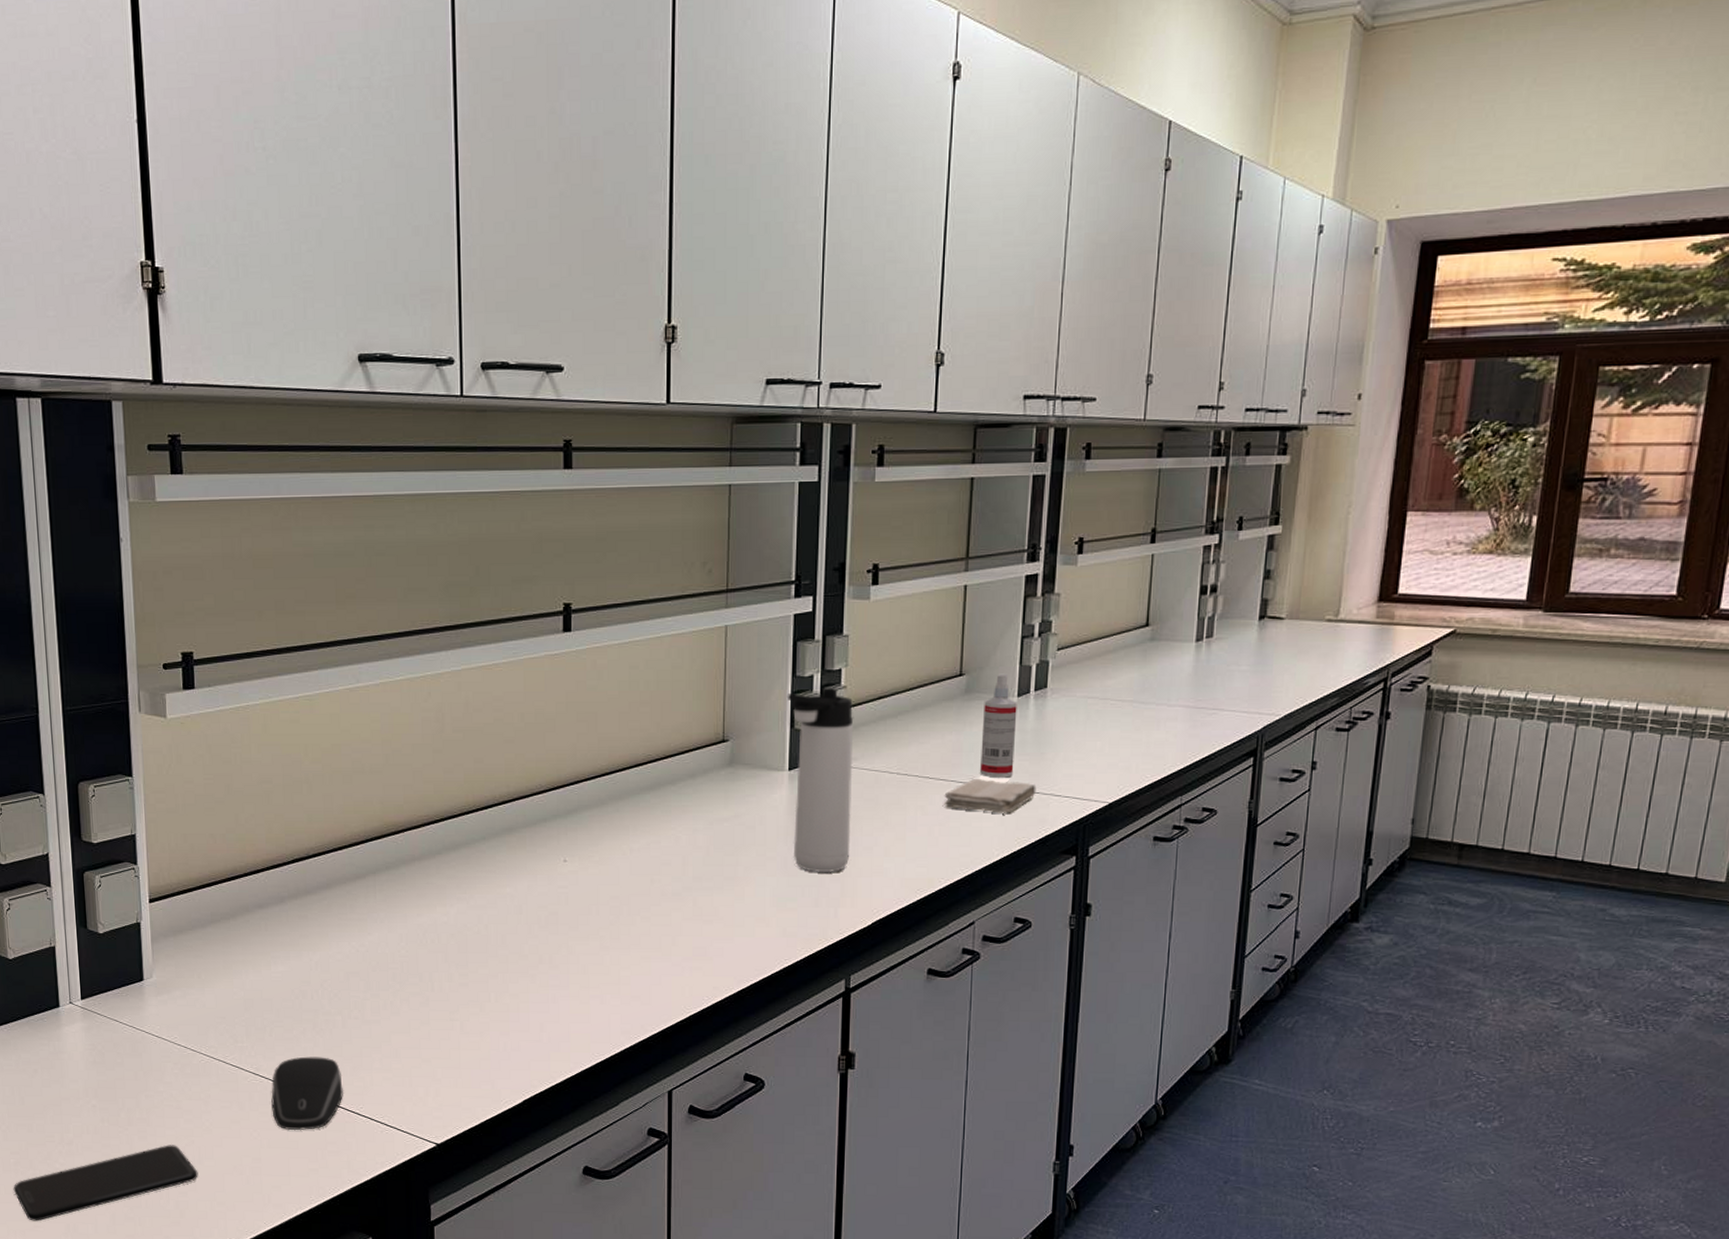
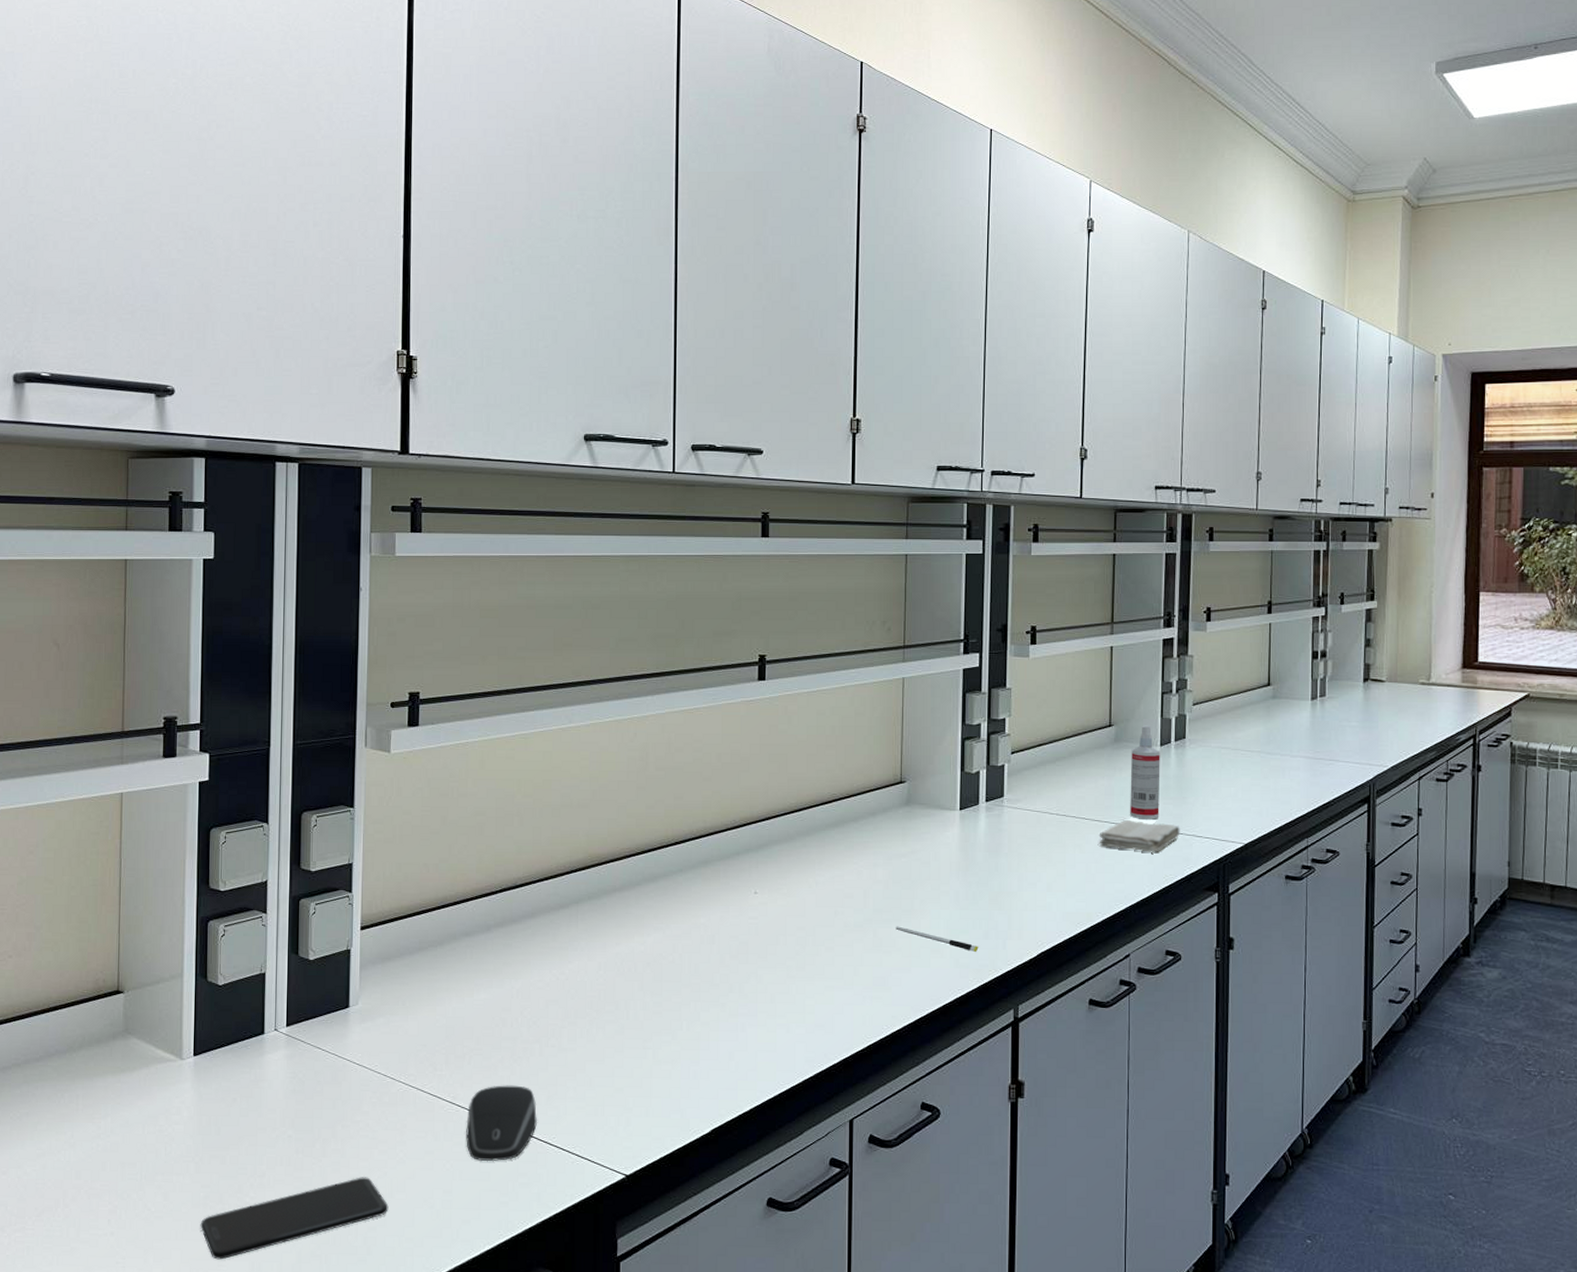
pen: none [717,894,808,922] -> present [896,926,979,953]
thermos bottle: present [786,688,854,873] -> none [957,735,1017,907]

